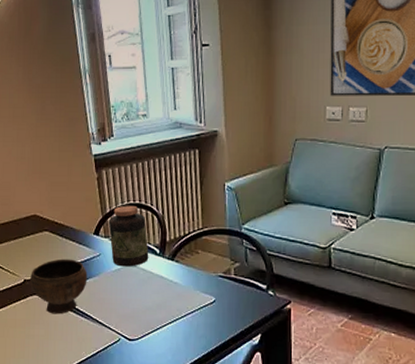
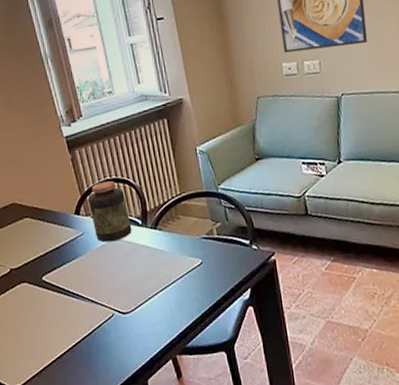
bowl: present [29,258,88,314] -> none [15,241,74,299]

